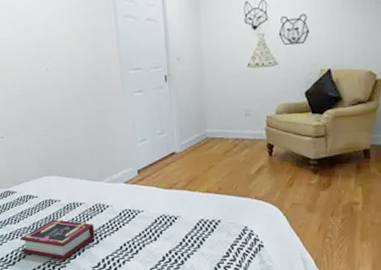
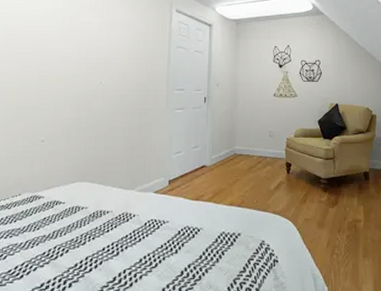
book: present [19,219,95,260] -> none [34,228,117,273]

